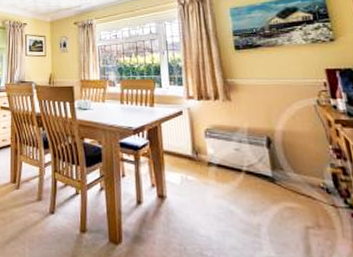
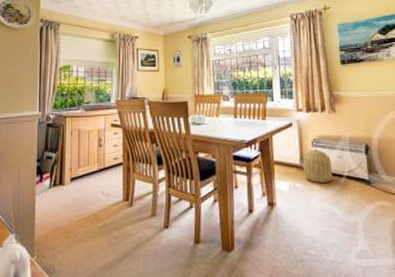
basket: none [195,140,230,177] -> present [302,149,333,183]

